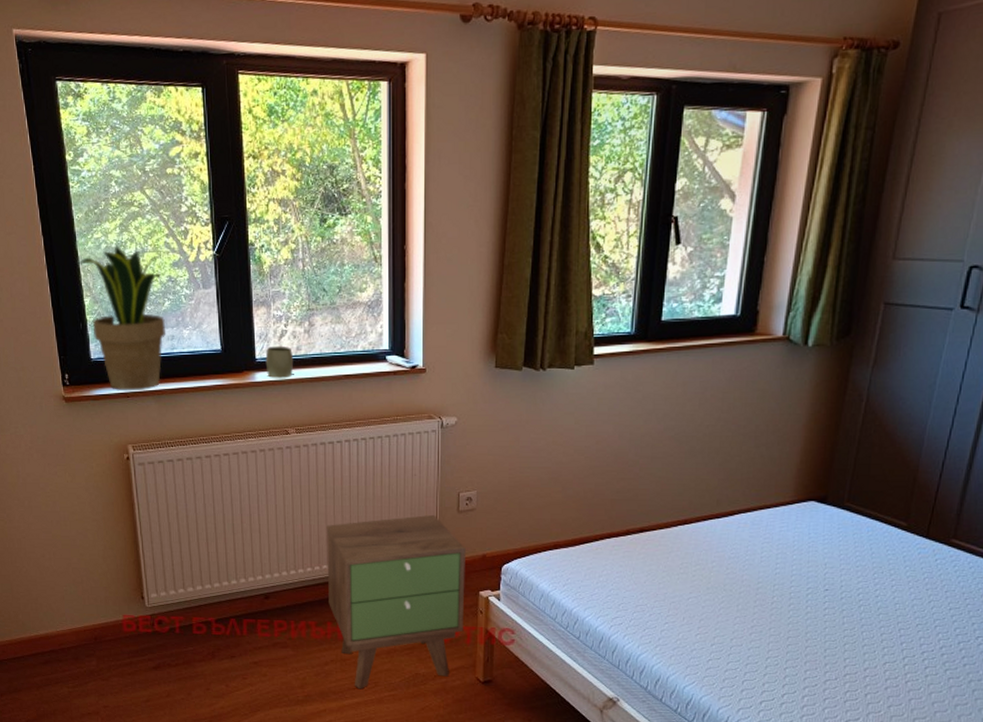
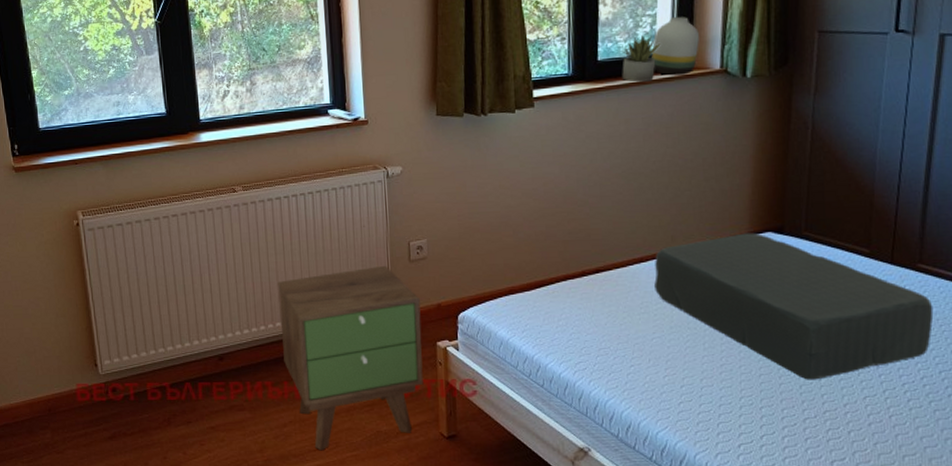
potted plant: present [79,246,166,392] -> none [26,19,111,159]
mug: present [265,345,294,379] -> none [209,105,238,139]
succulent plant: none [684,296,726,345] -> present [622,34,661,82]
cushion: none [696,501,961,645] -> present [654,232,934,380]
vase: none [715,279,765,340] -> present [651,16,699,76]

